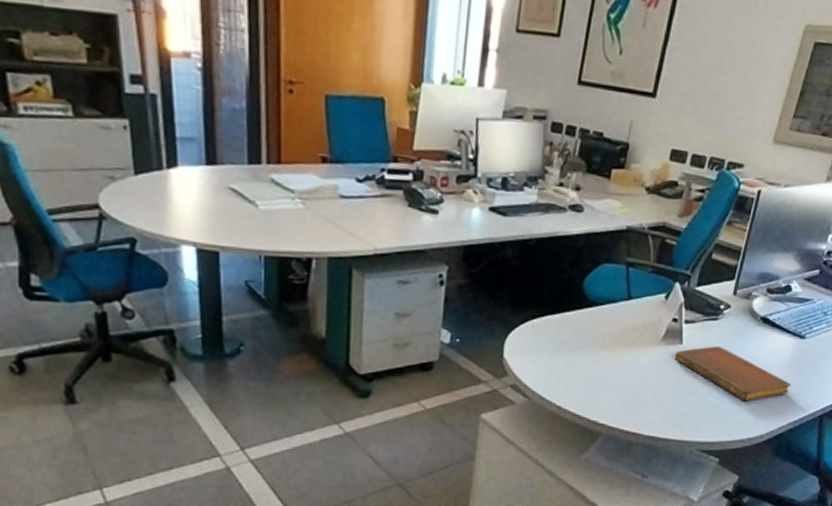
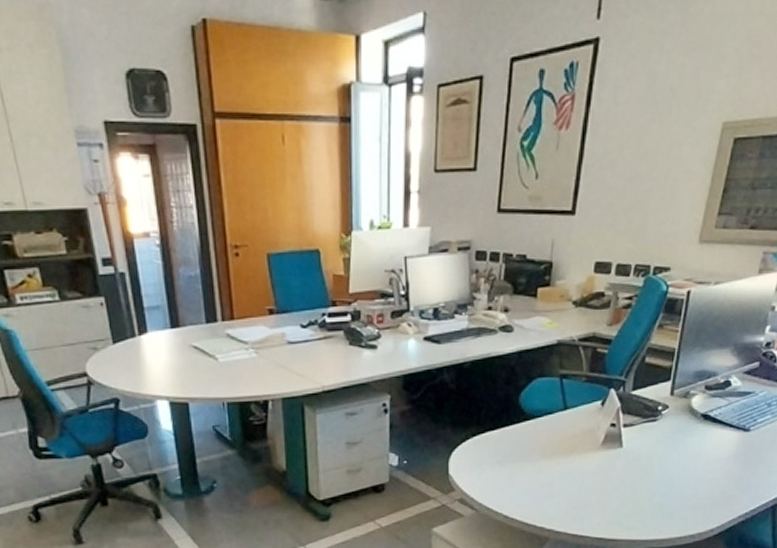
notebook: present [675,346,791,402] -> none [616,446,739,498]

